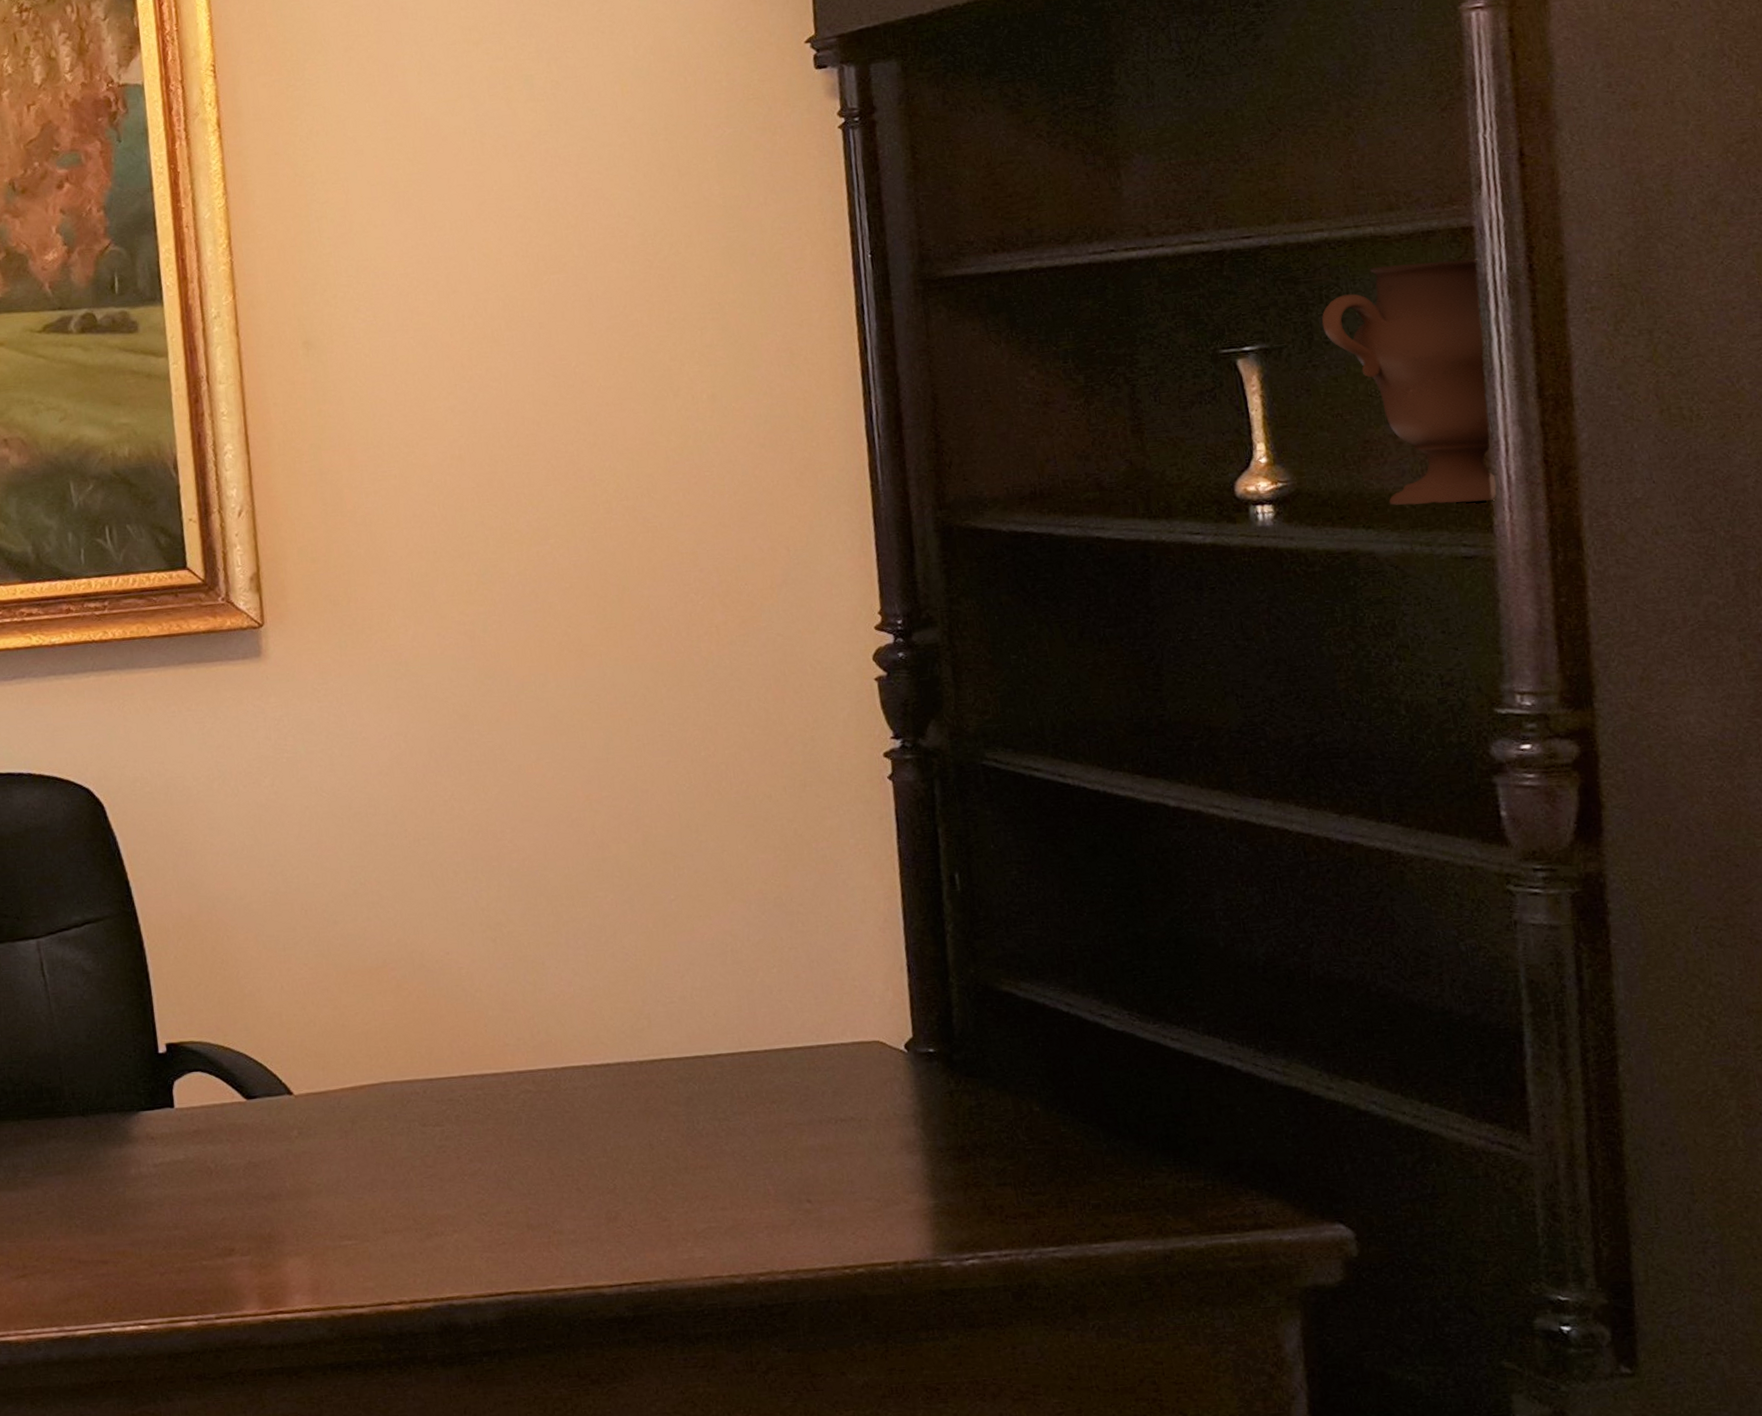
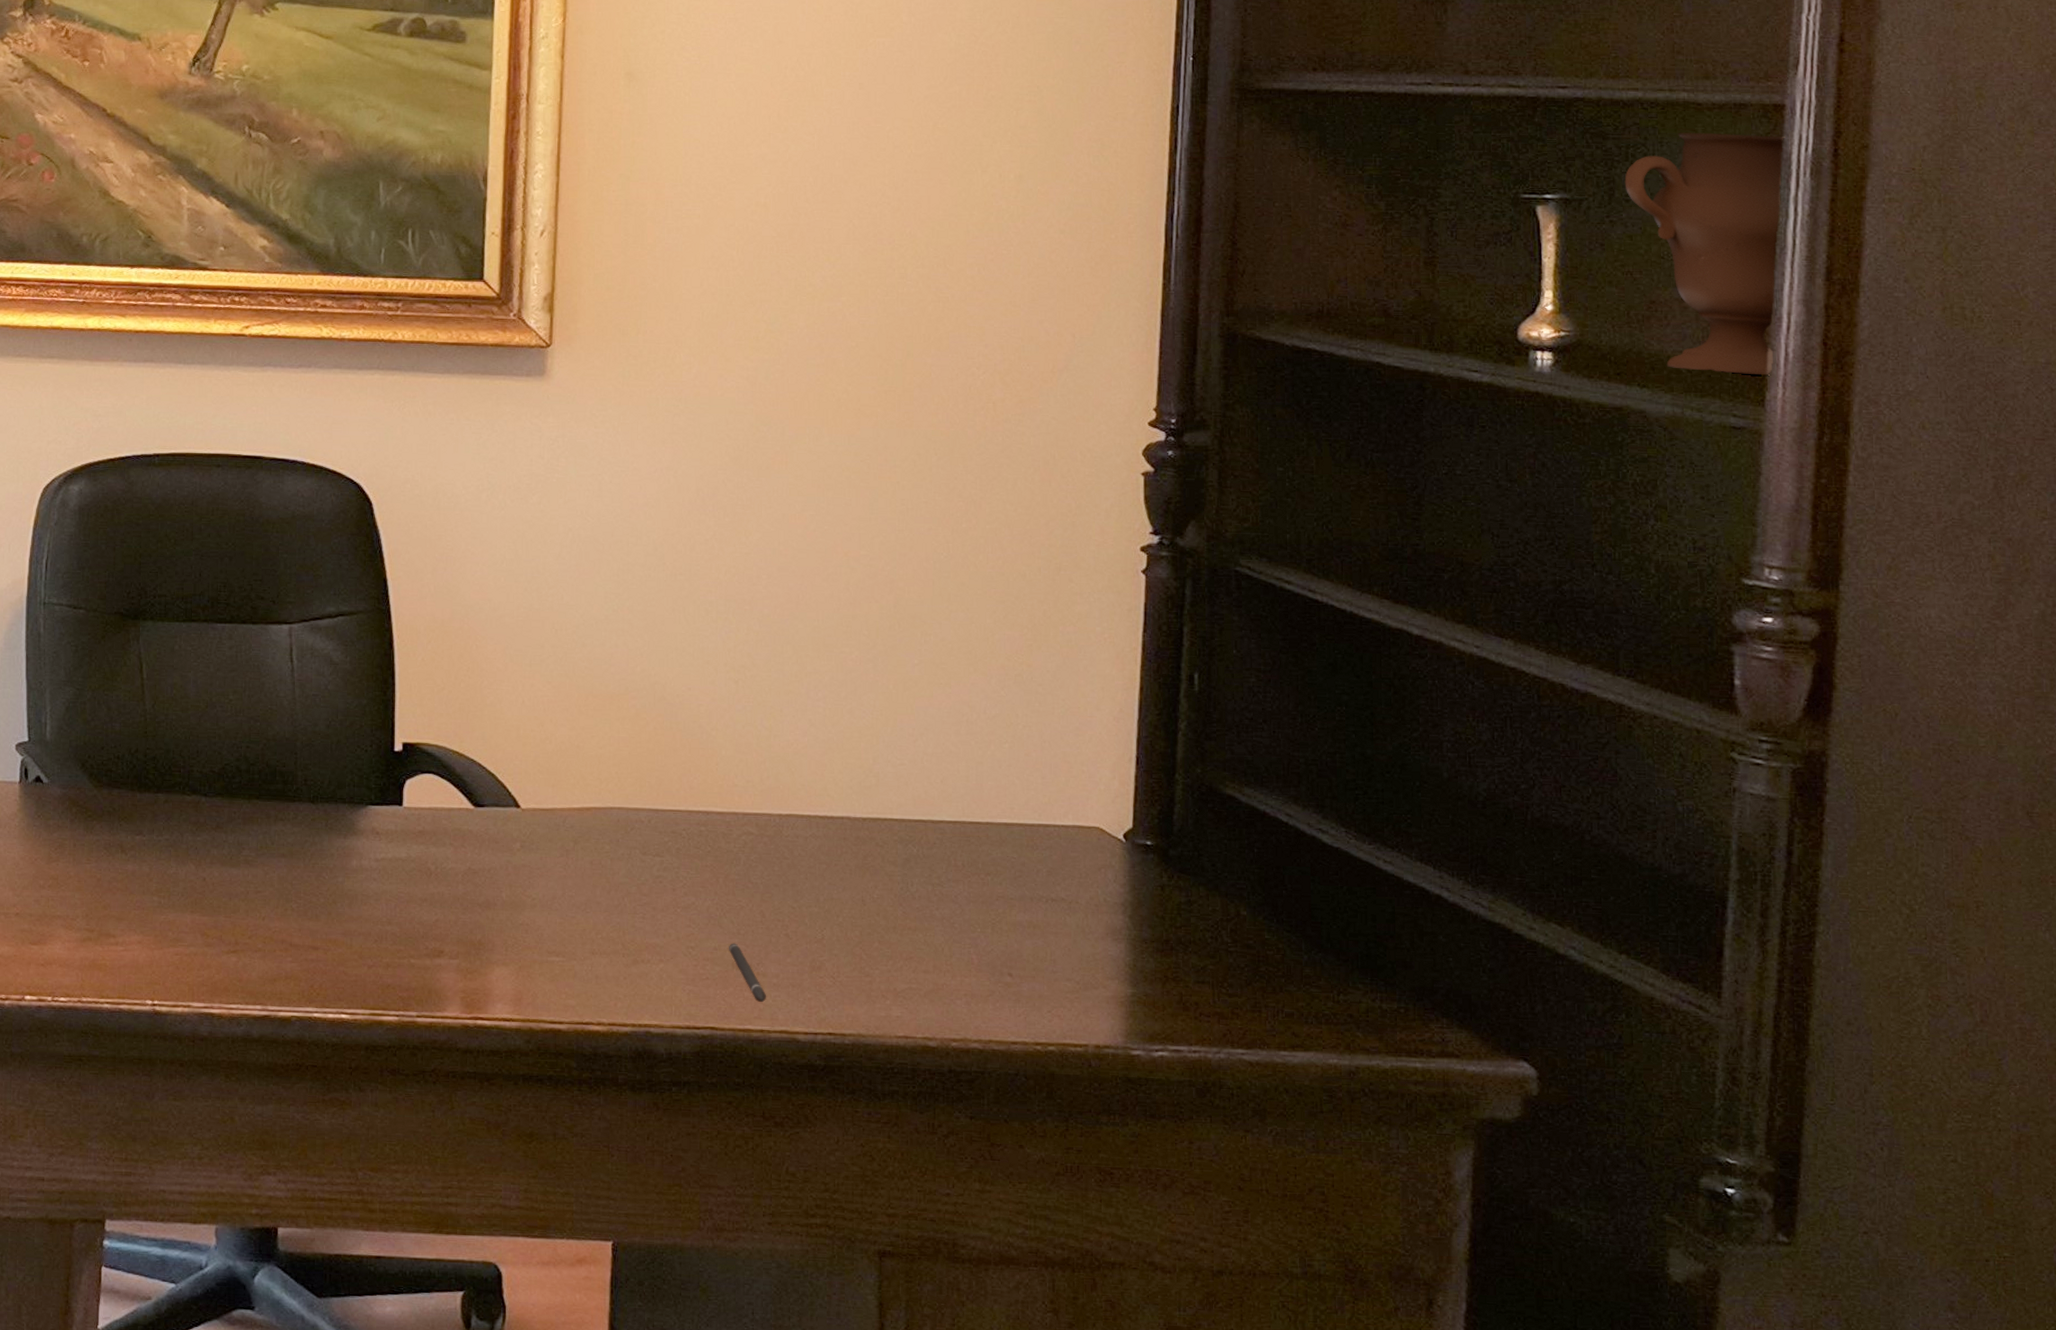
pen: none [521,1204,566,1260] -> present [729,943,766,1002]

